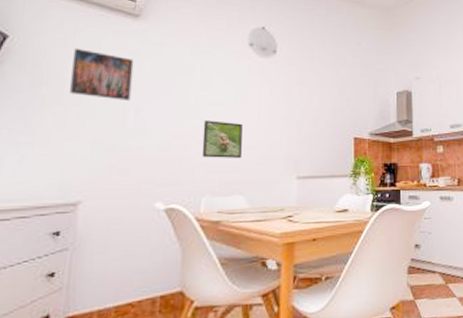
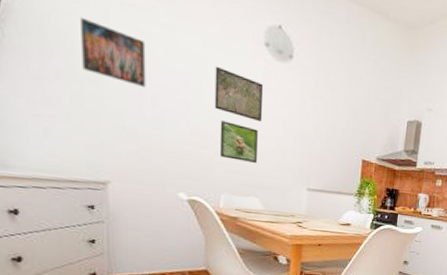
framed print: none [198,70,248,116] -> present [214,65,264,122]

